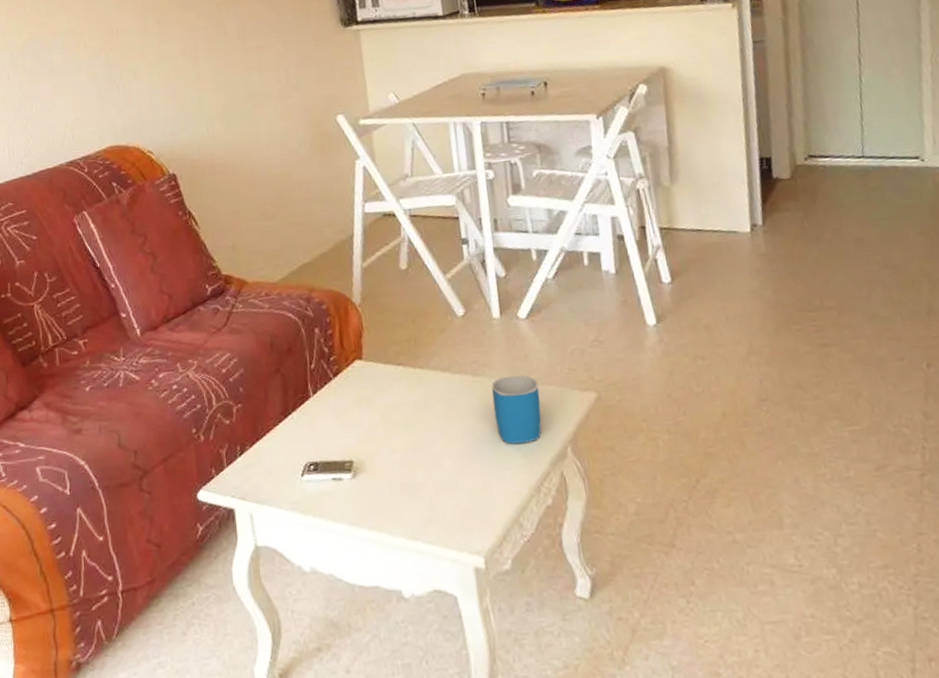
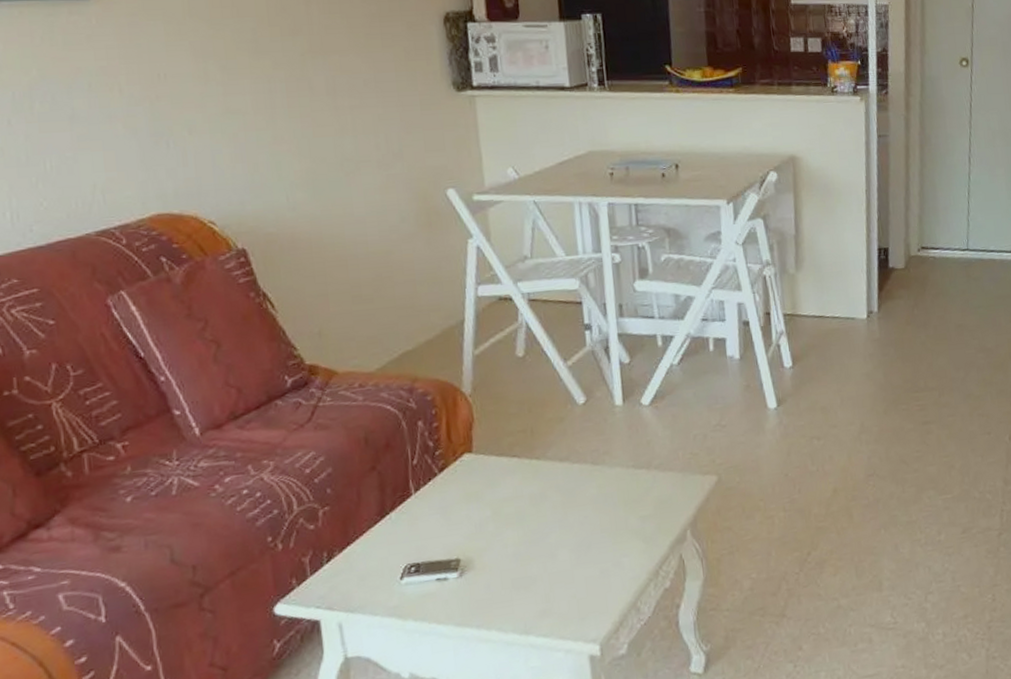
mug: present [491,375,541,444] -> none [612,461,662,531]

